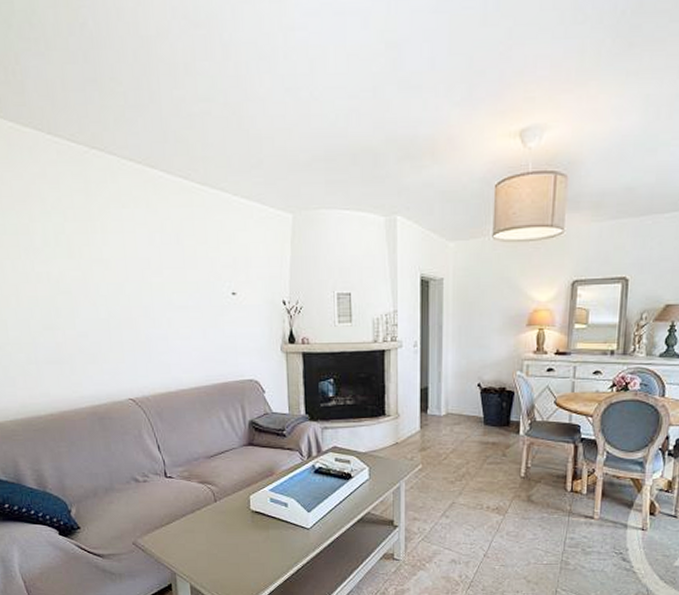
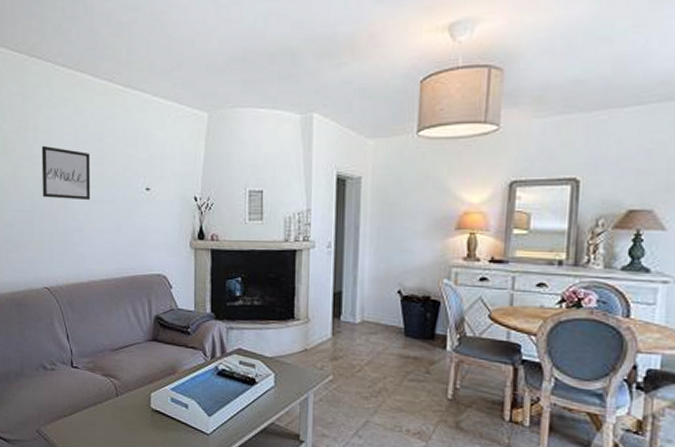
wall art: none [113,248,173,307] -> present [41,145,91,201]

